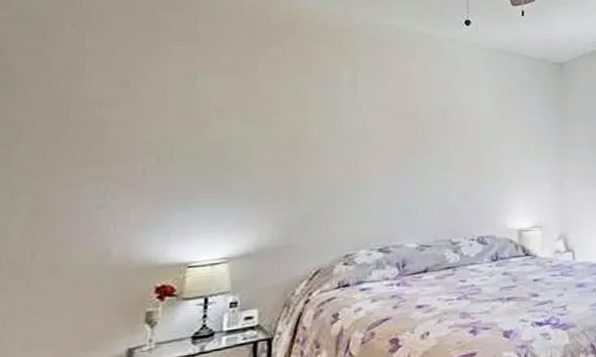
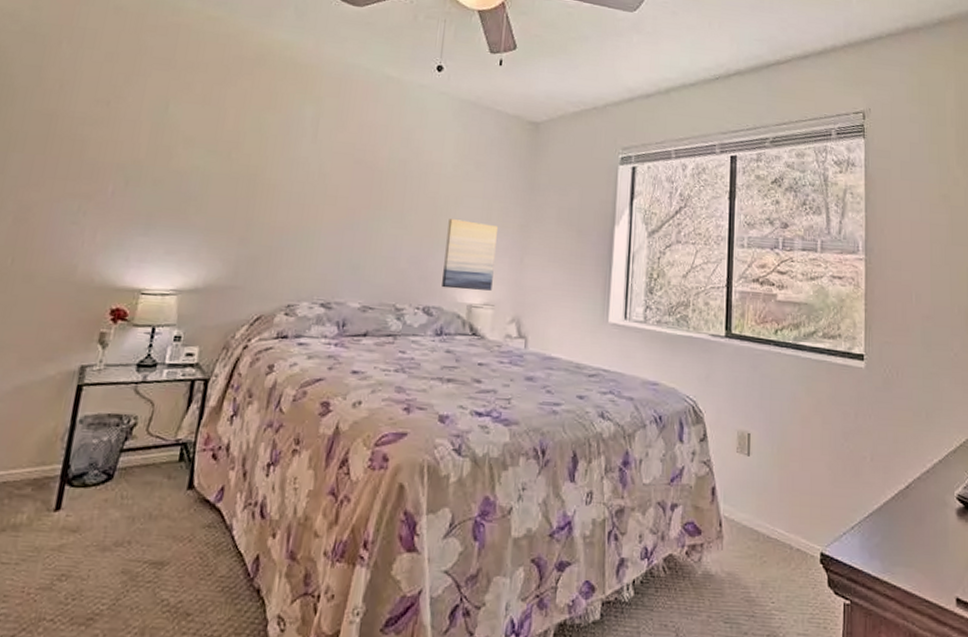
wall art: none [492,155,538,218] -> present [442,219,498,291]

